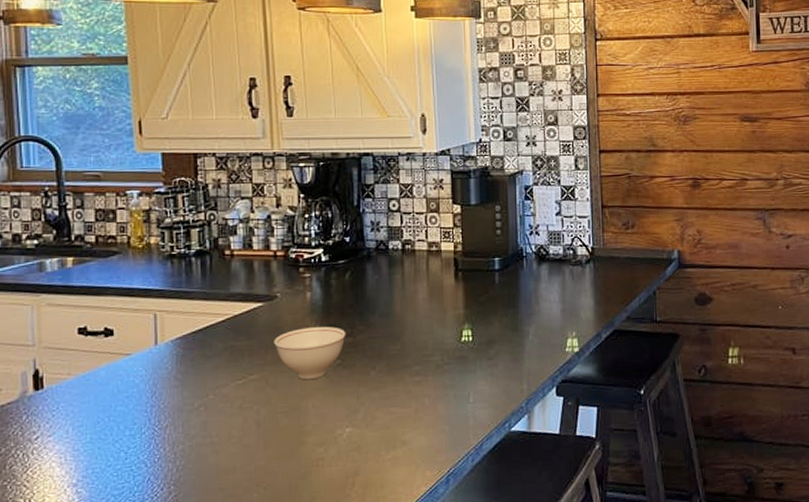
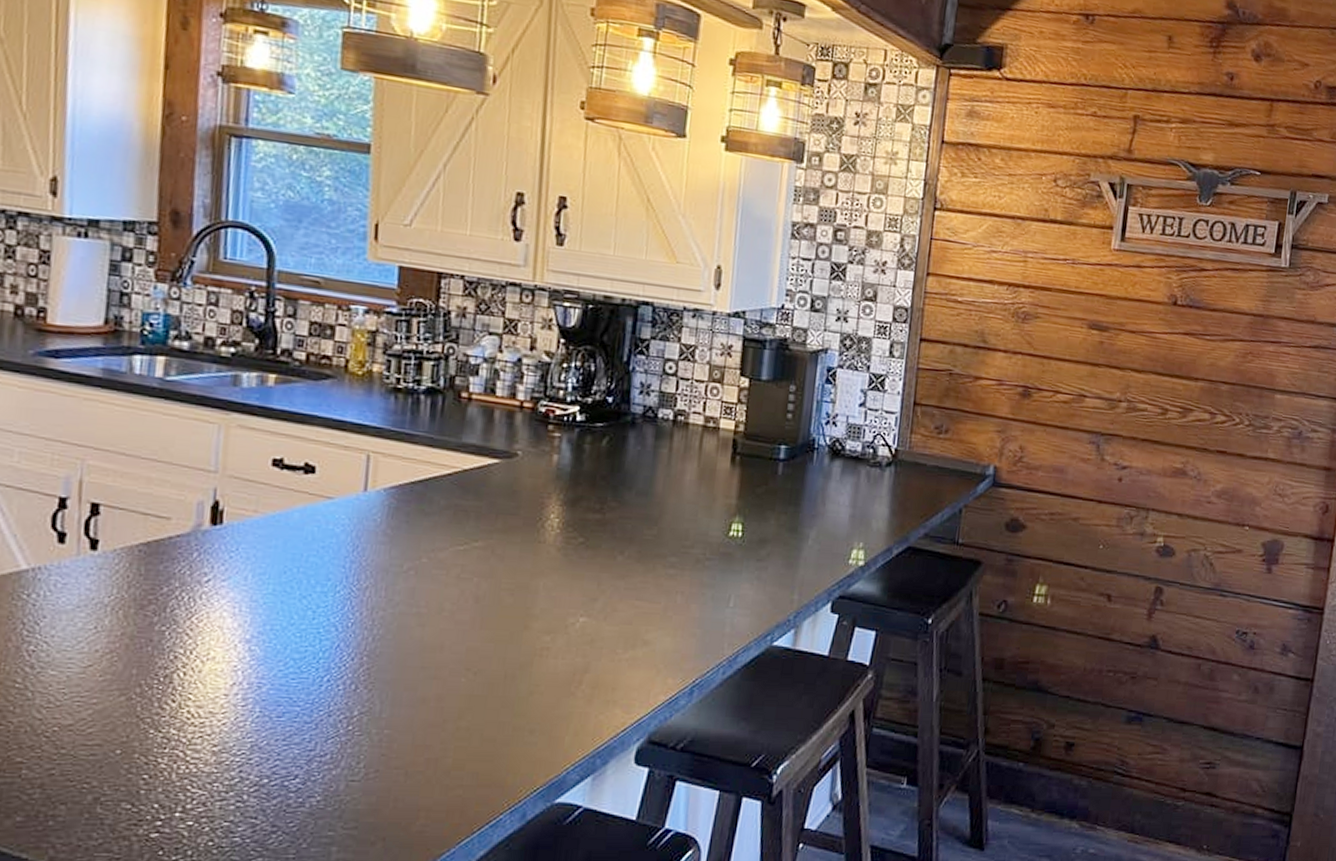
bowl: present [274,326,346,381] -> none [507,495,595,557]

